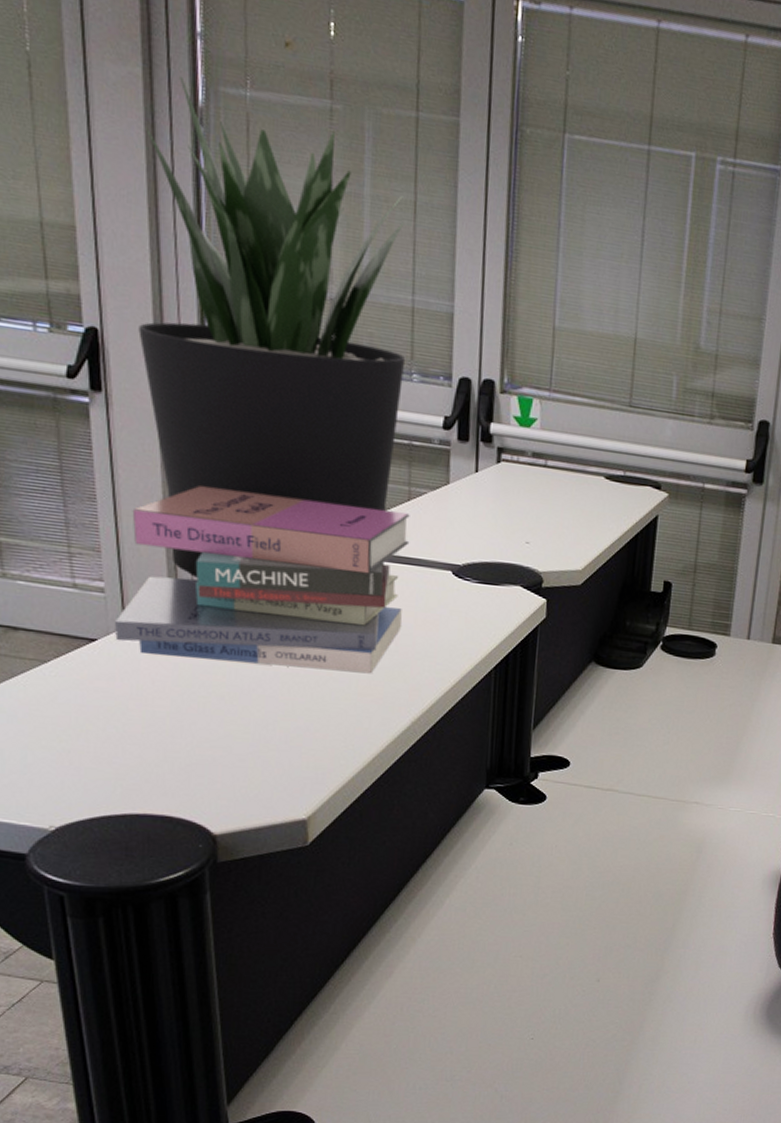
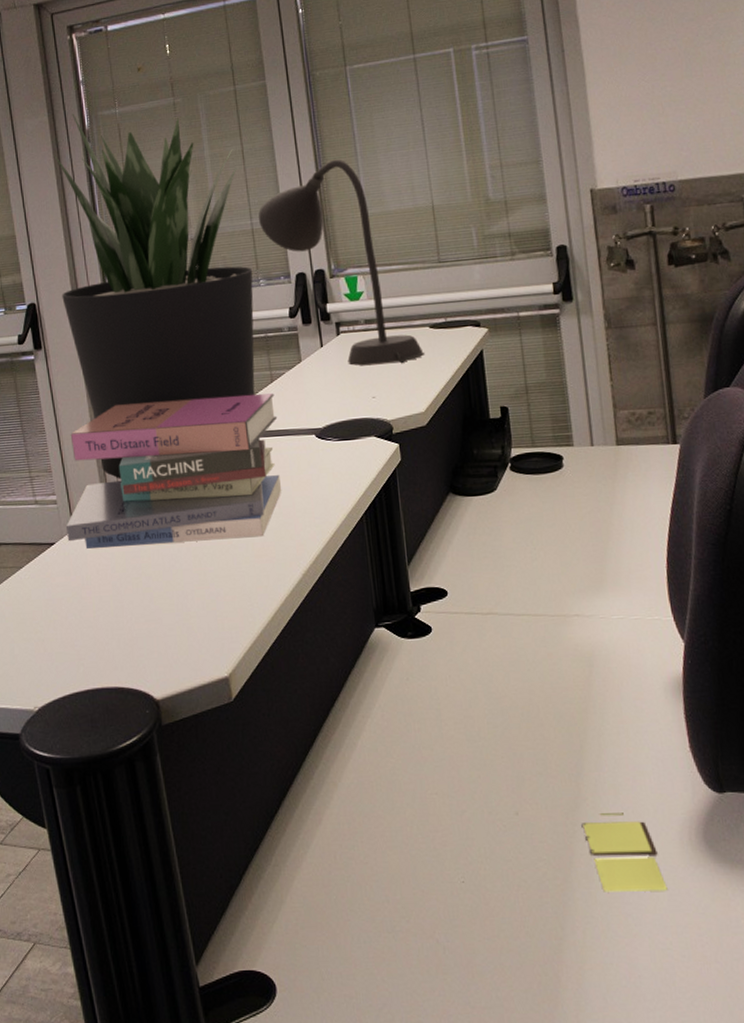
desk lamp: none [422,248,594,511] -> present [258,159,424,366]
sticky notes: none [658,986,725,1055] -> present [581,813,668,892]

